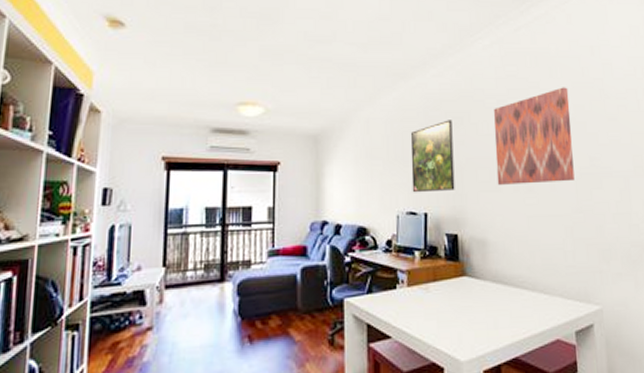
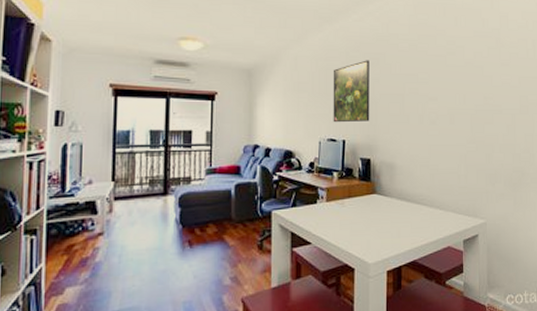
wall art: present [494,87,575,185] -> none [405,35,471,118]

